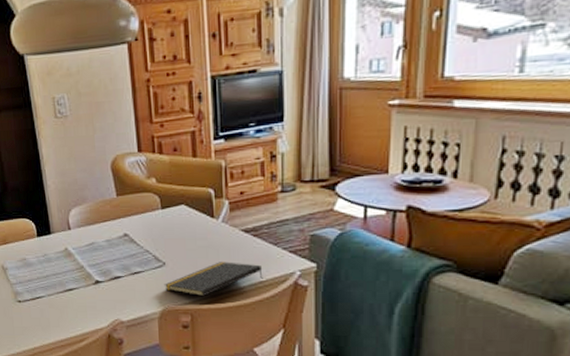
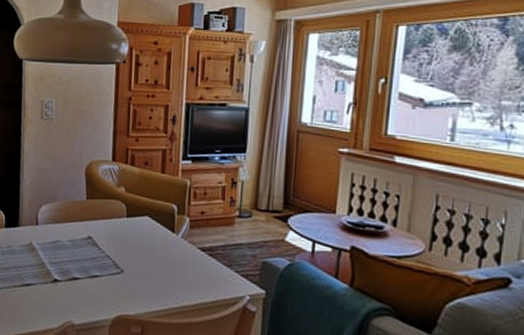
notepad: present [164,262,263,297] -> none [119,276,215,310]

